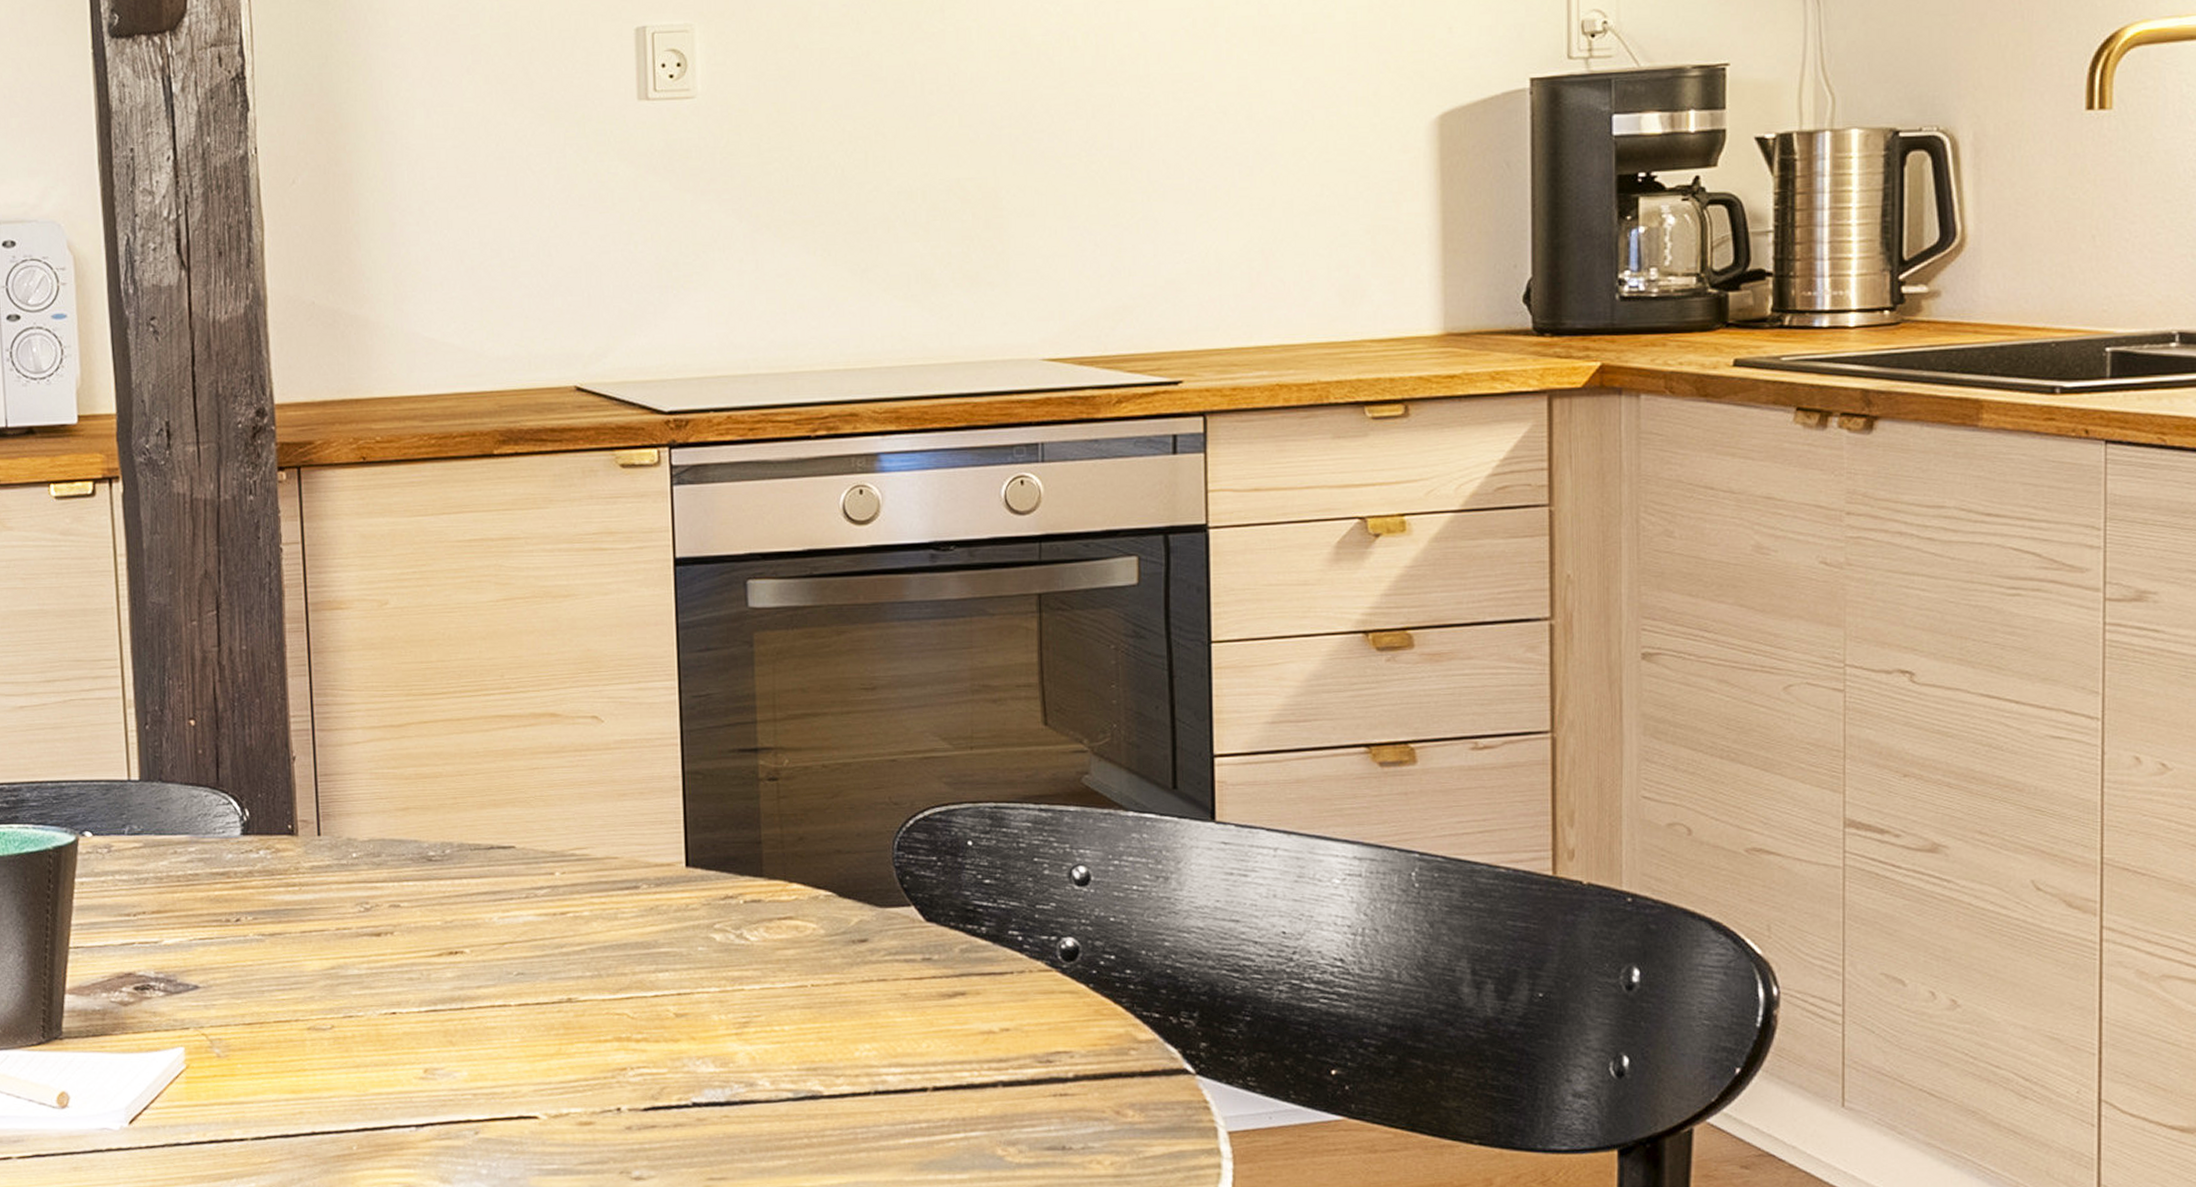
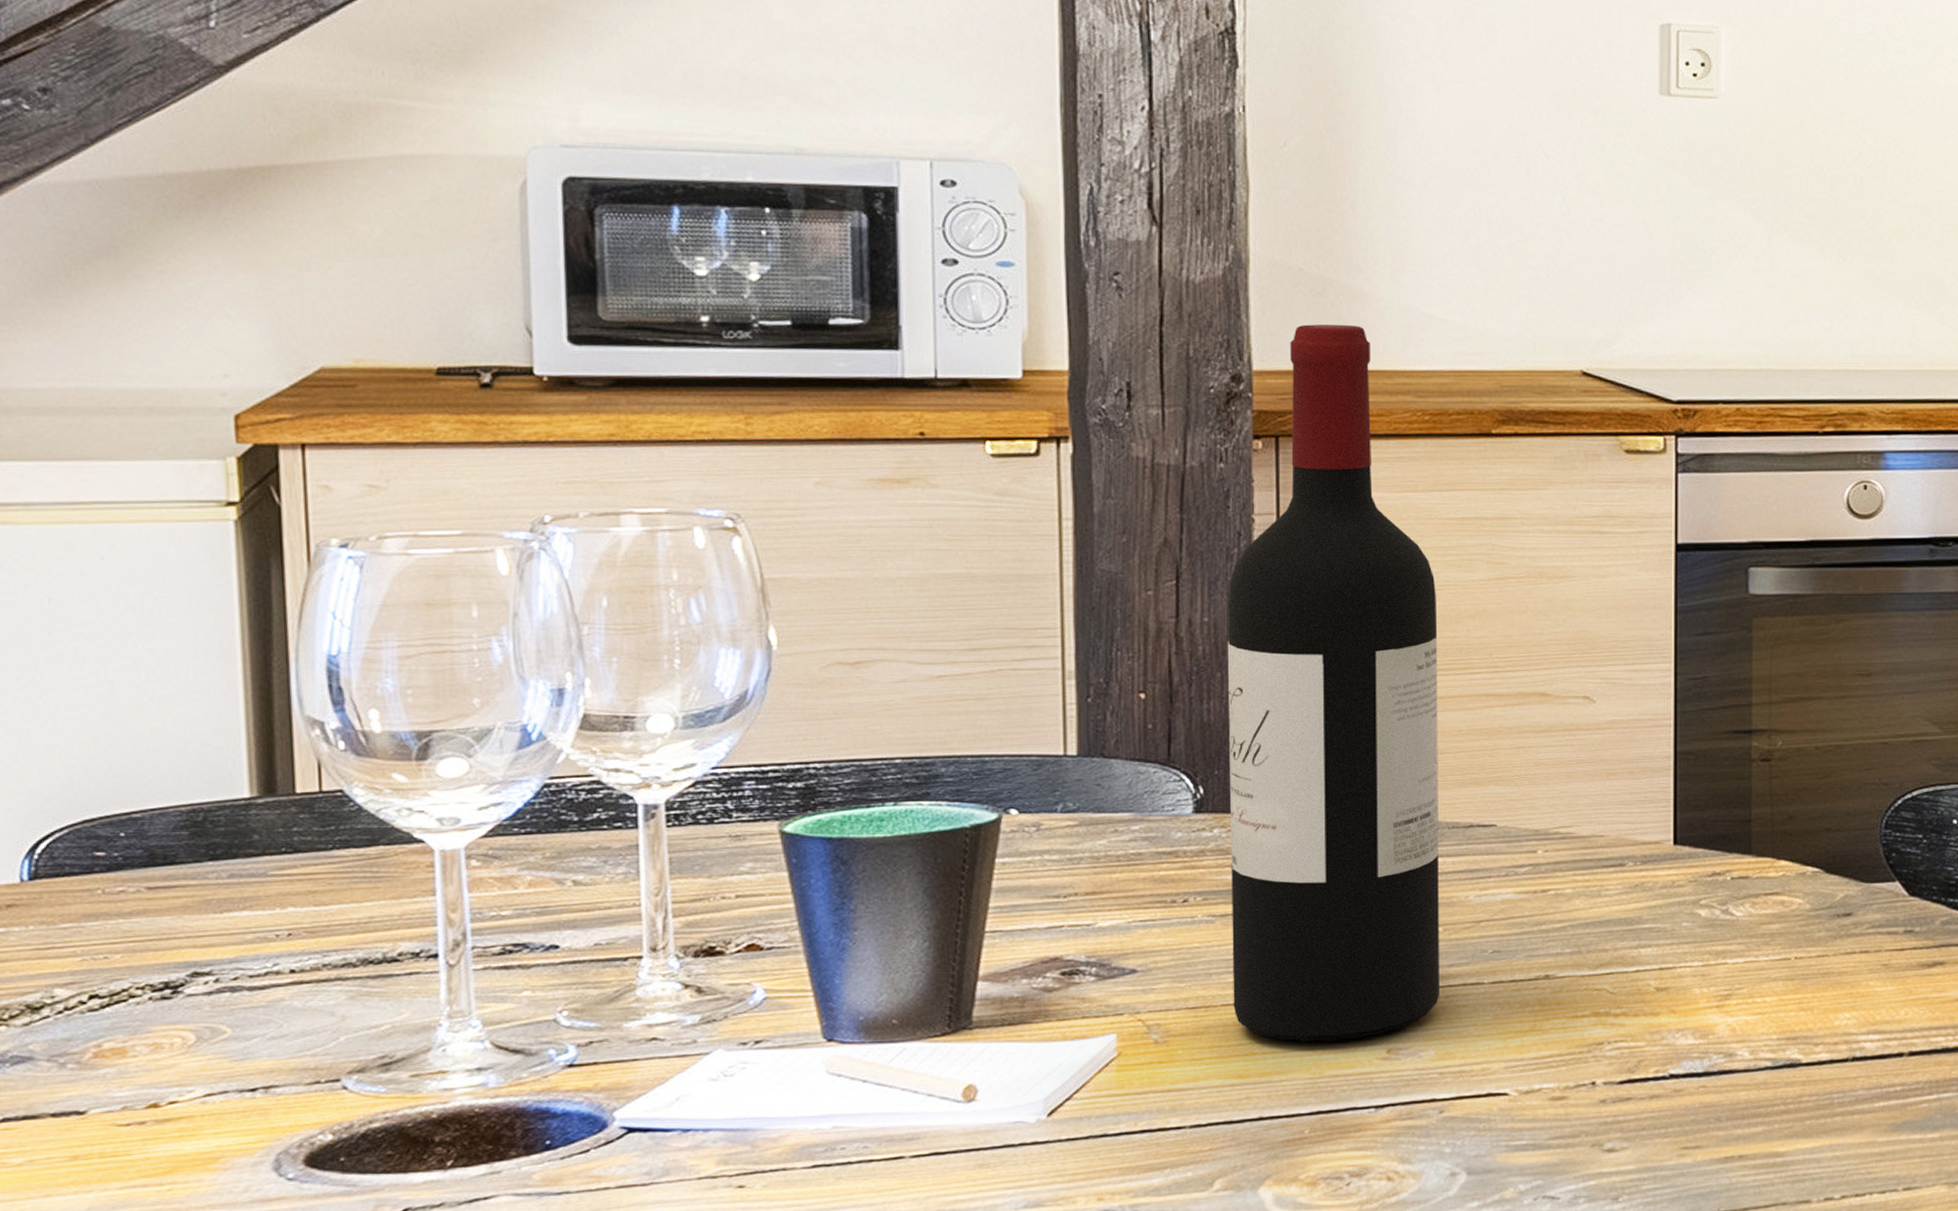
wine bottle: none [262,354,470,1061] -> present [1226,324,1440,1043]

